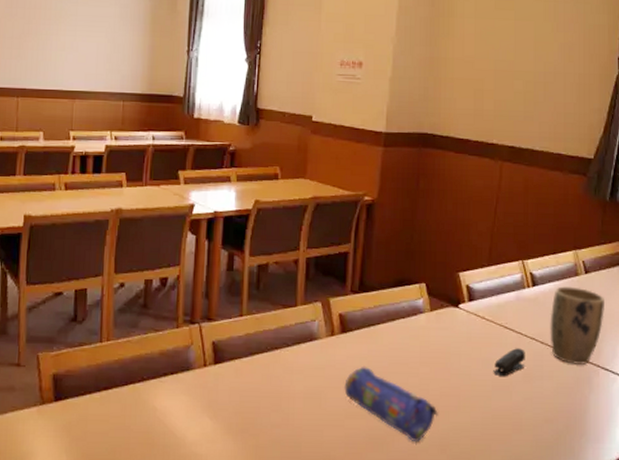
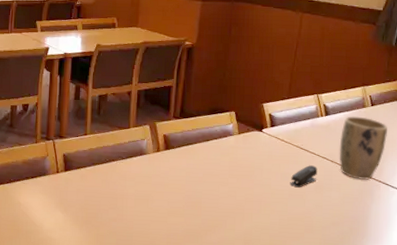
pencil case: present [344,366,438,441] -> none [167,176,243,236]

